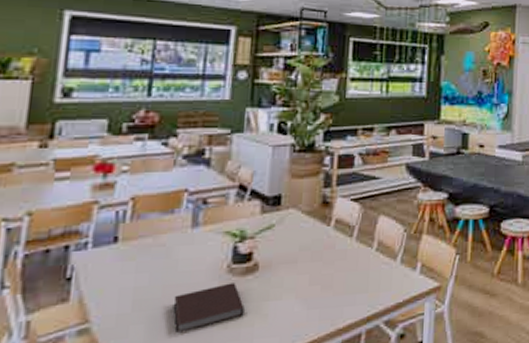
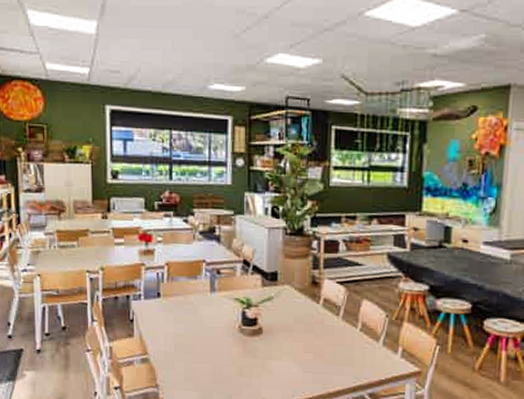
notebook: present [173,283,245,333] -> none [202,340,254,373]

